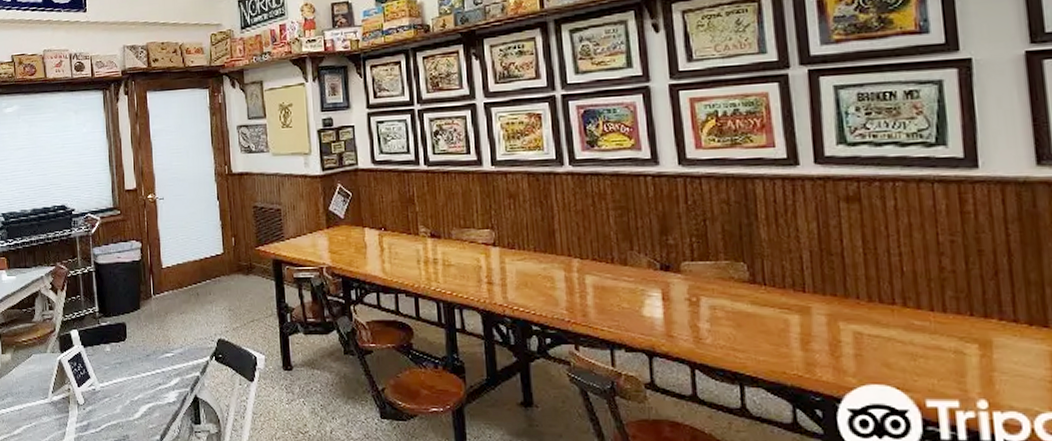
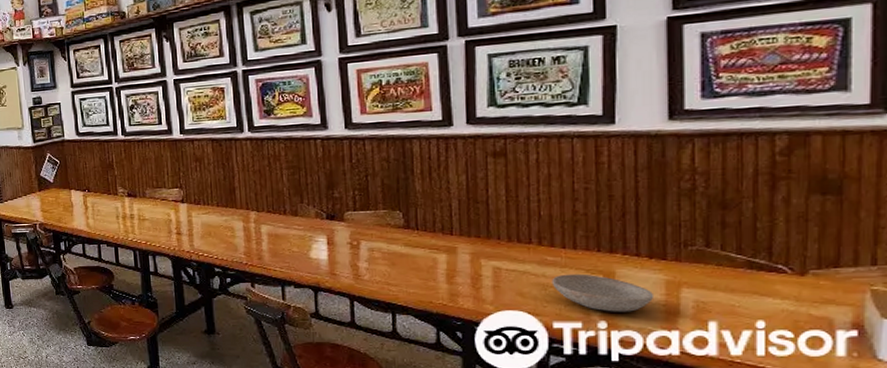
bowl: none [921,342,1039,389] -> present [551,273,655,312]

